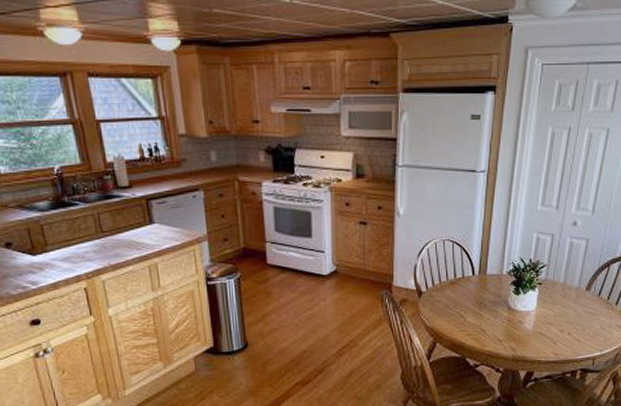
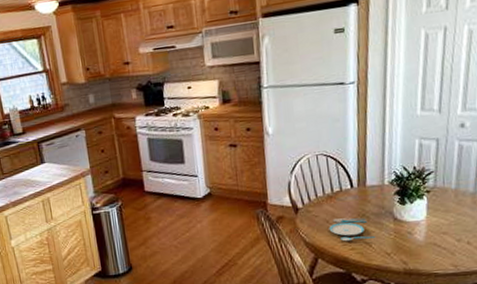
plate: none [449,304,491,327] -> present [329,218,376,242]

